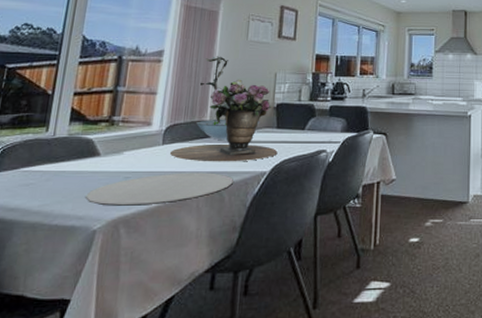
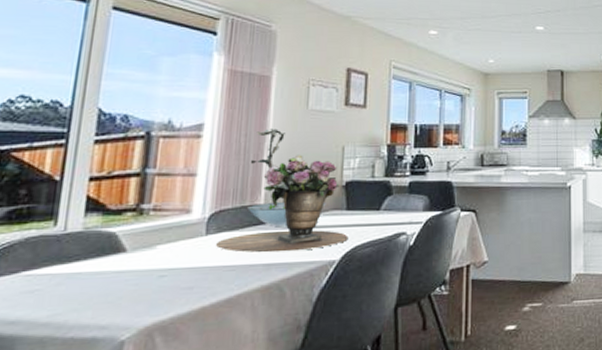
placemat: present [86,172,233,206] -> none [109,265,296,311]

